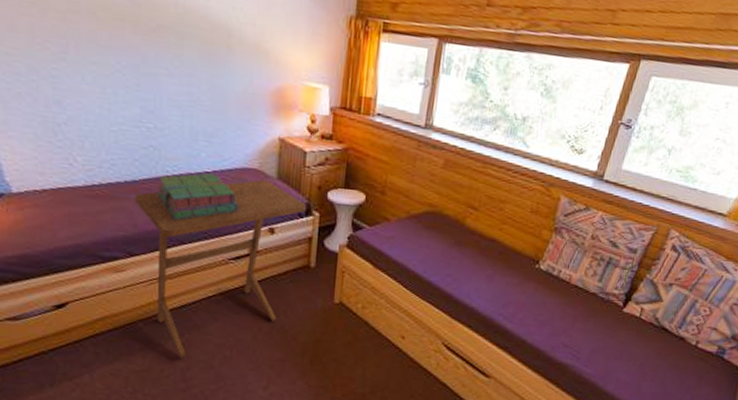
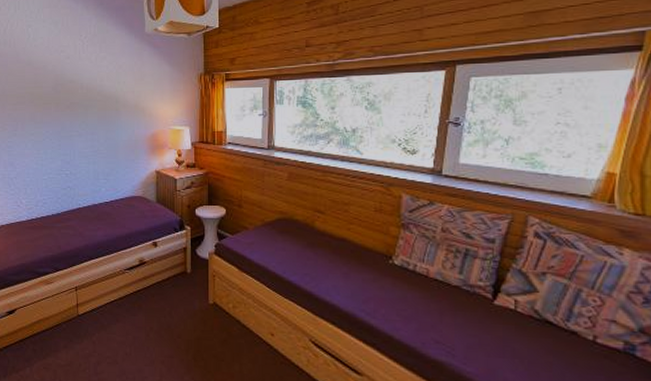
side table: present [135,179,306,358] -> none [59,203,180,354]
stack of books: present [157,173,239,221] -> none [73,203,130,241]

